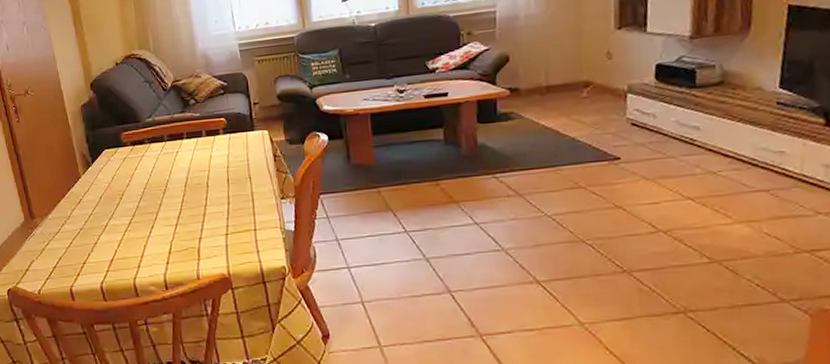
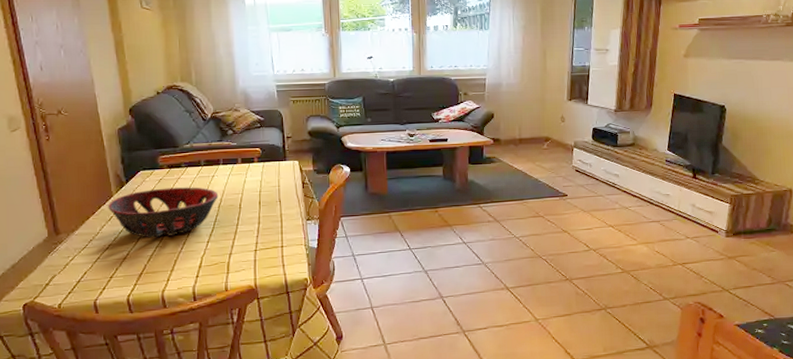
decorative bowl: none [76,164,185,222] -> present [108,187,219,238]

